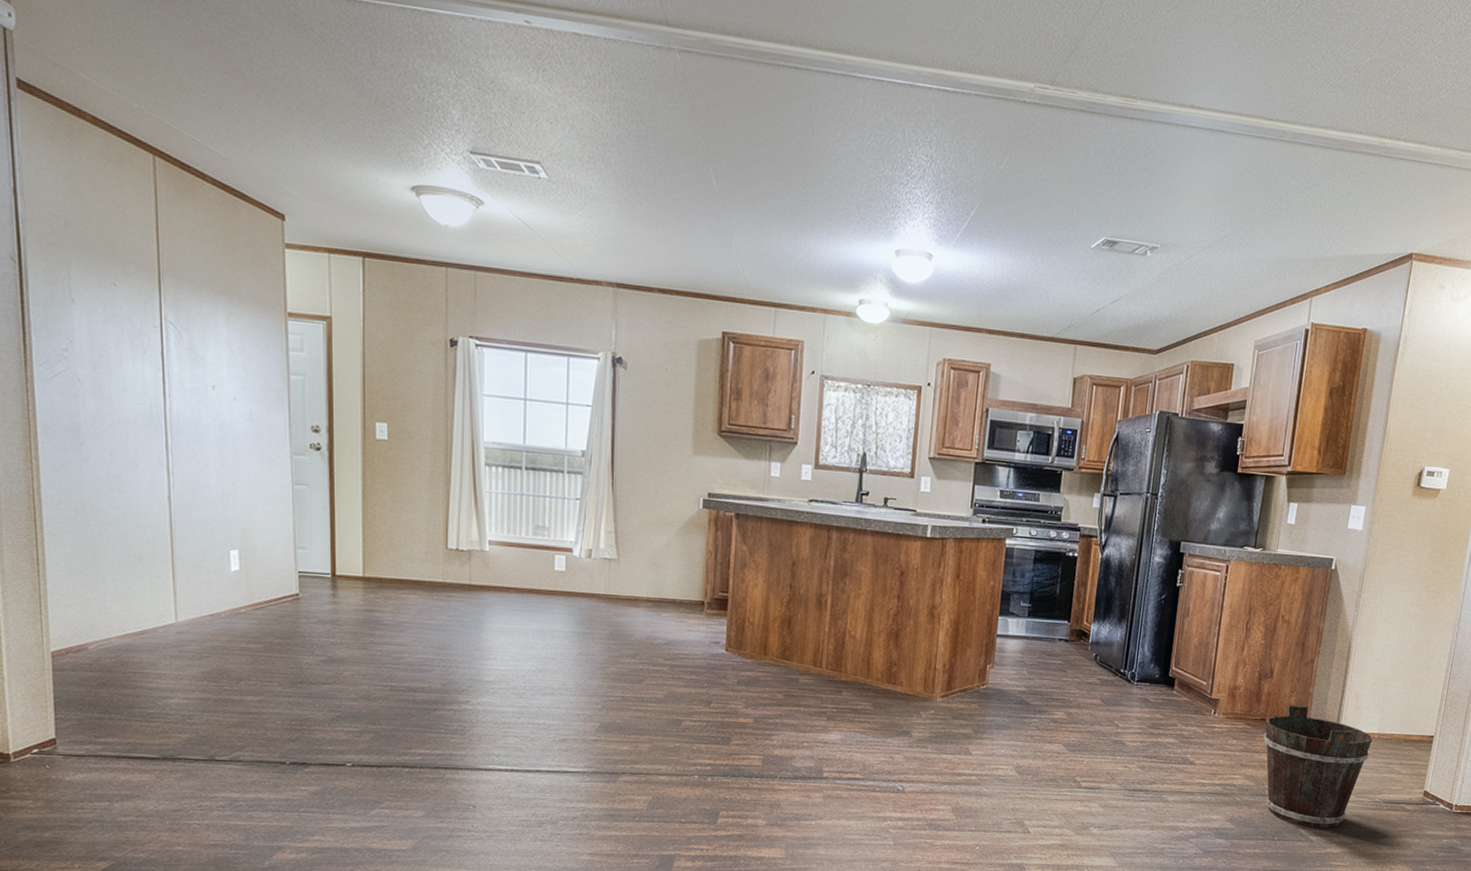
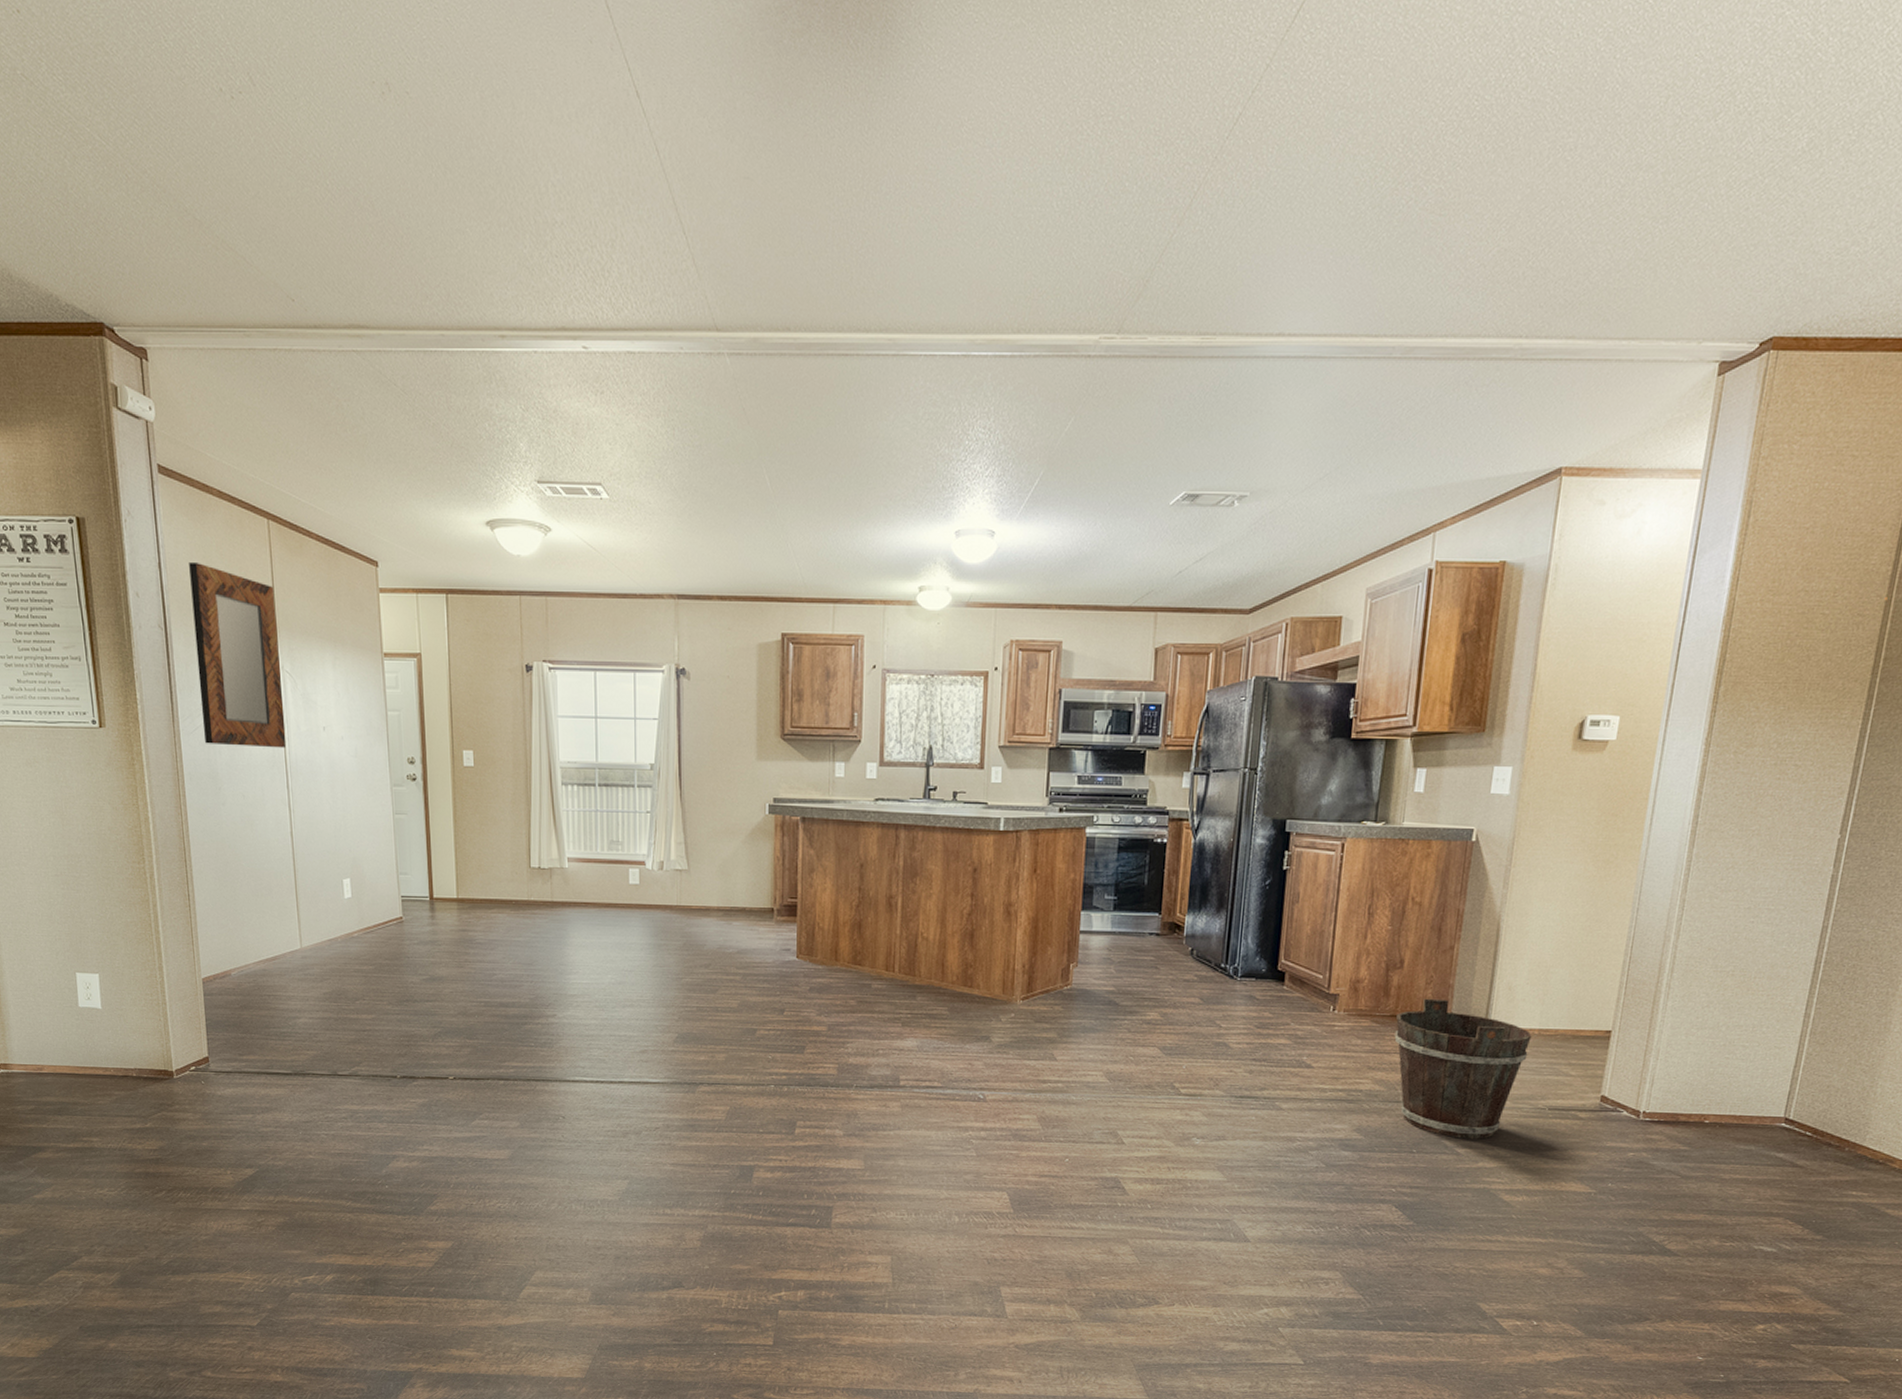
home mirror: none [53,192,167,405] -> present [189,563,286,748]

